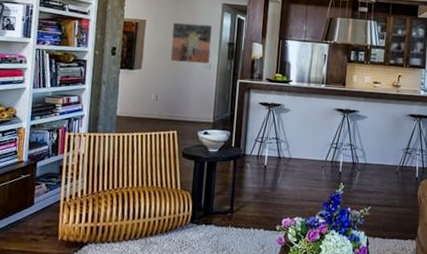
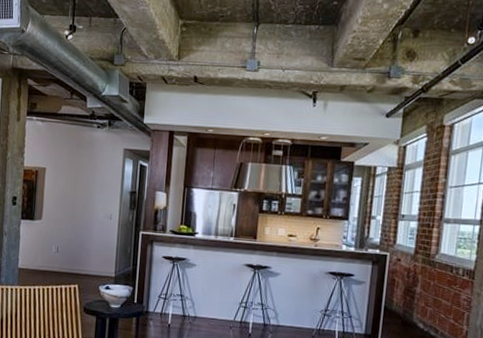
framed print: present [170,22,213,64] -> none [71,170,114,214]

